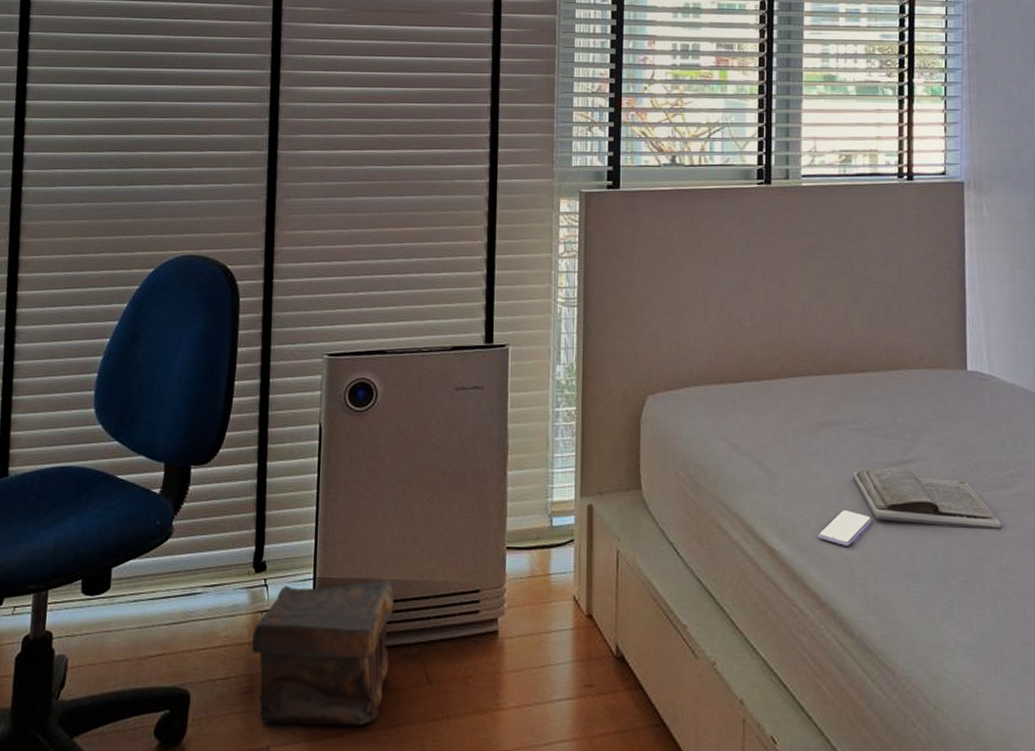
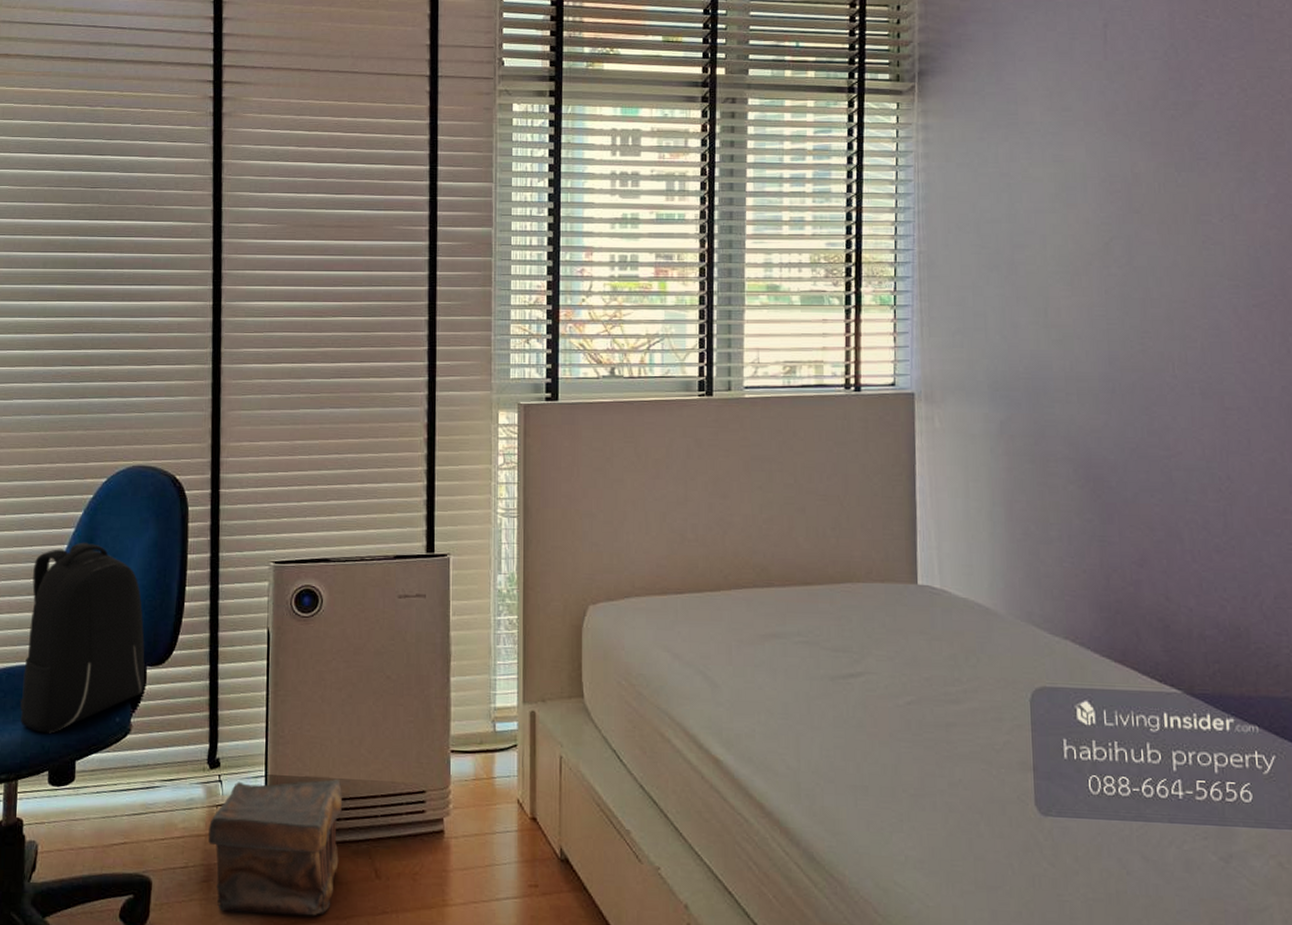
backpack: none [53,335,190,539] -> present [19,542,145,734]
smartphone: present [818,509,873,546] -> none [763,720,819,757]
book: present [852,466,1001,532] -> none [797,680,953,747]

